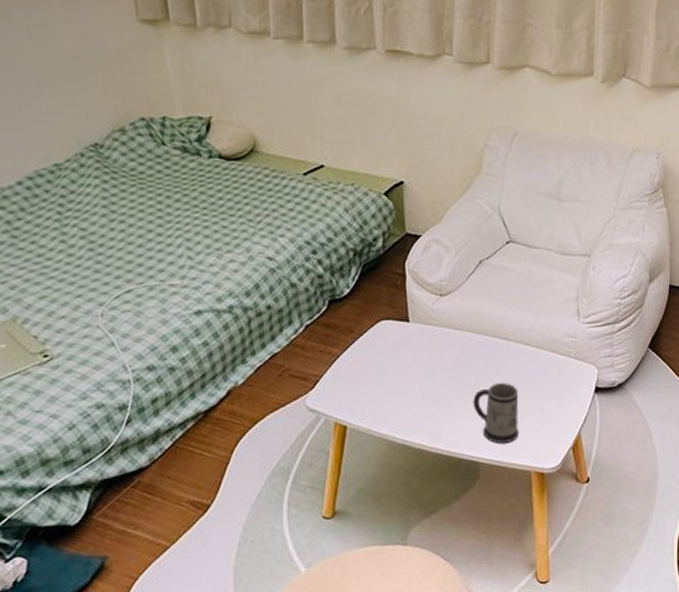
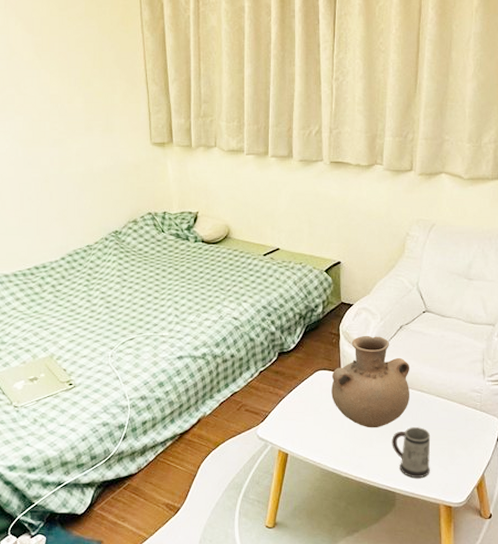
vase: none [397,273,494,388] -> present [331,335,410,428]

